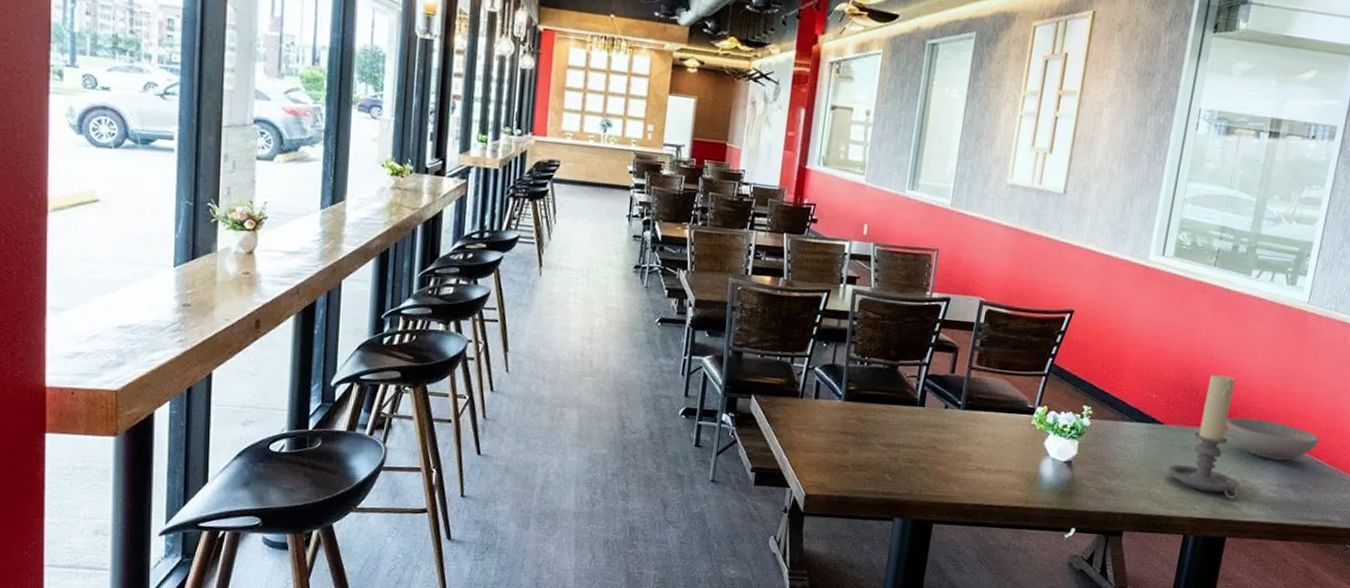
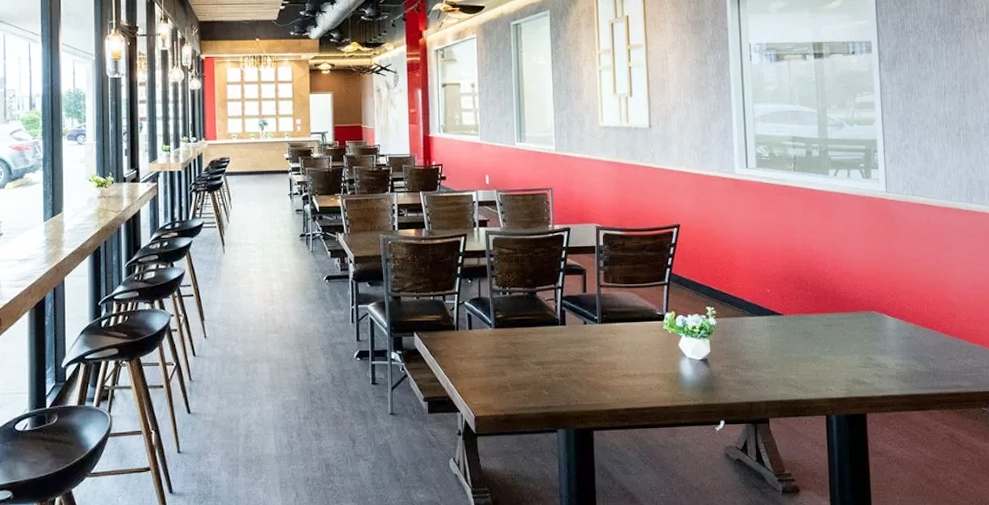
candle holder: present [1167,374,1240,499] -> none [796,263,869,377]
bowl: present [1225,417,1320,461] -> none [839,300,930,336]

